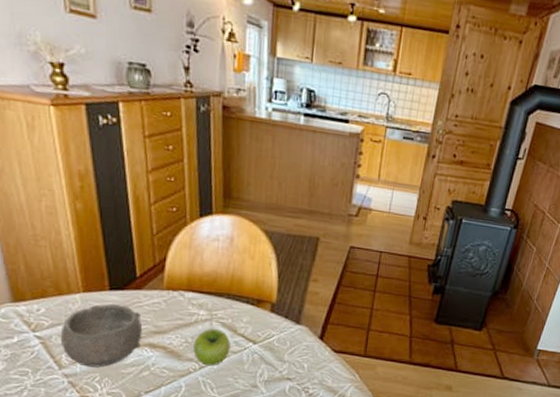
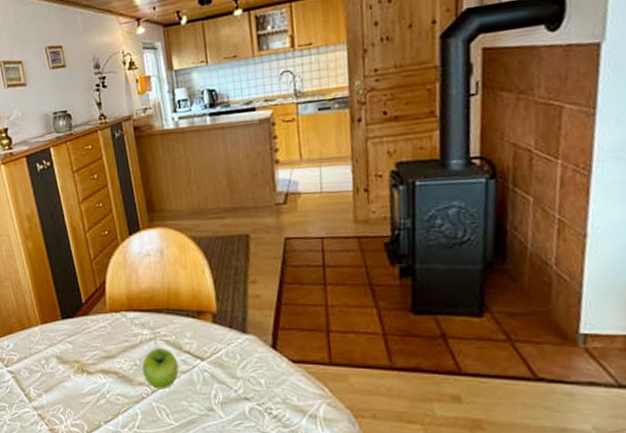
bowl: present [60,304,143,368] -> none [27,333,95,398]

